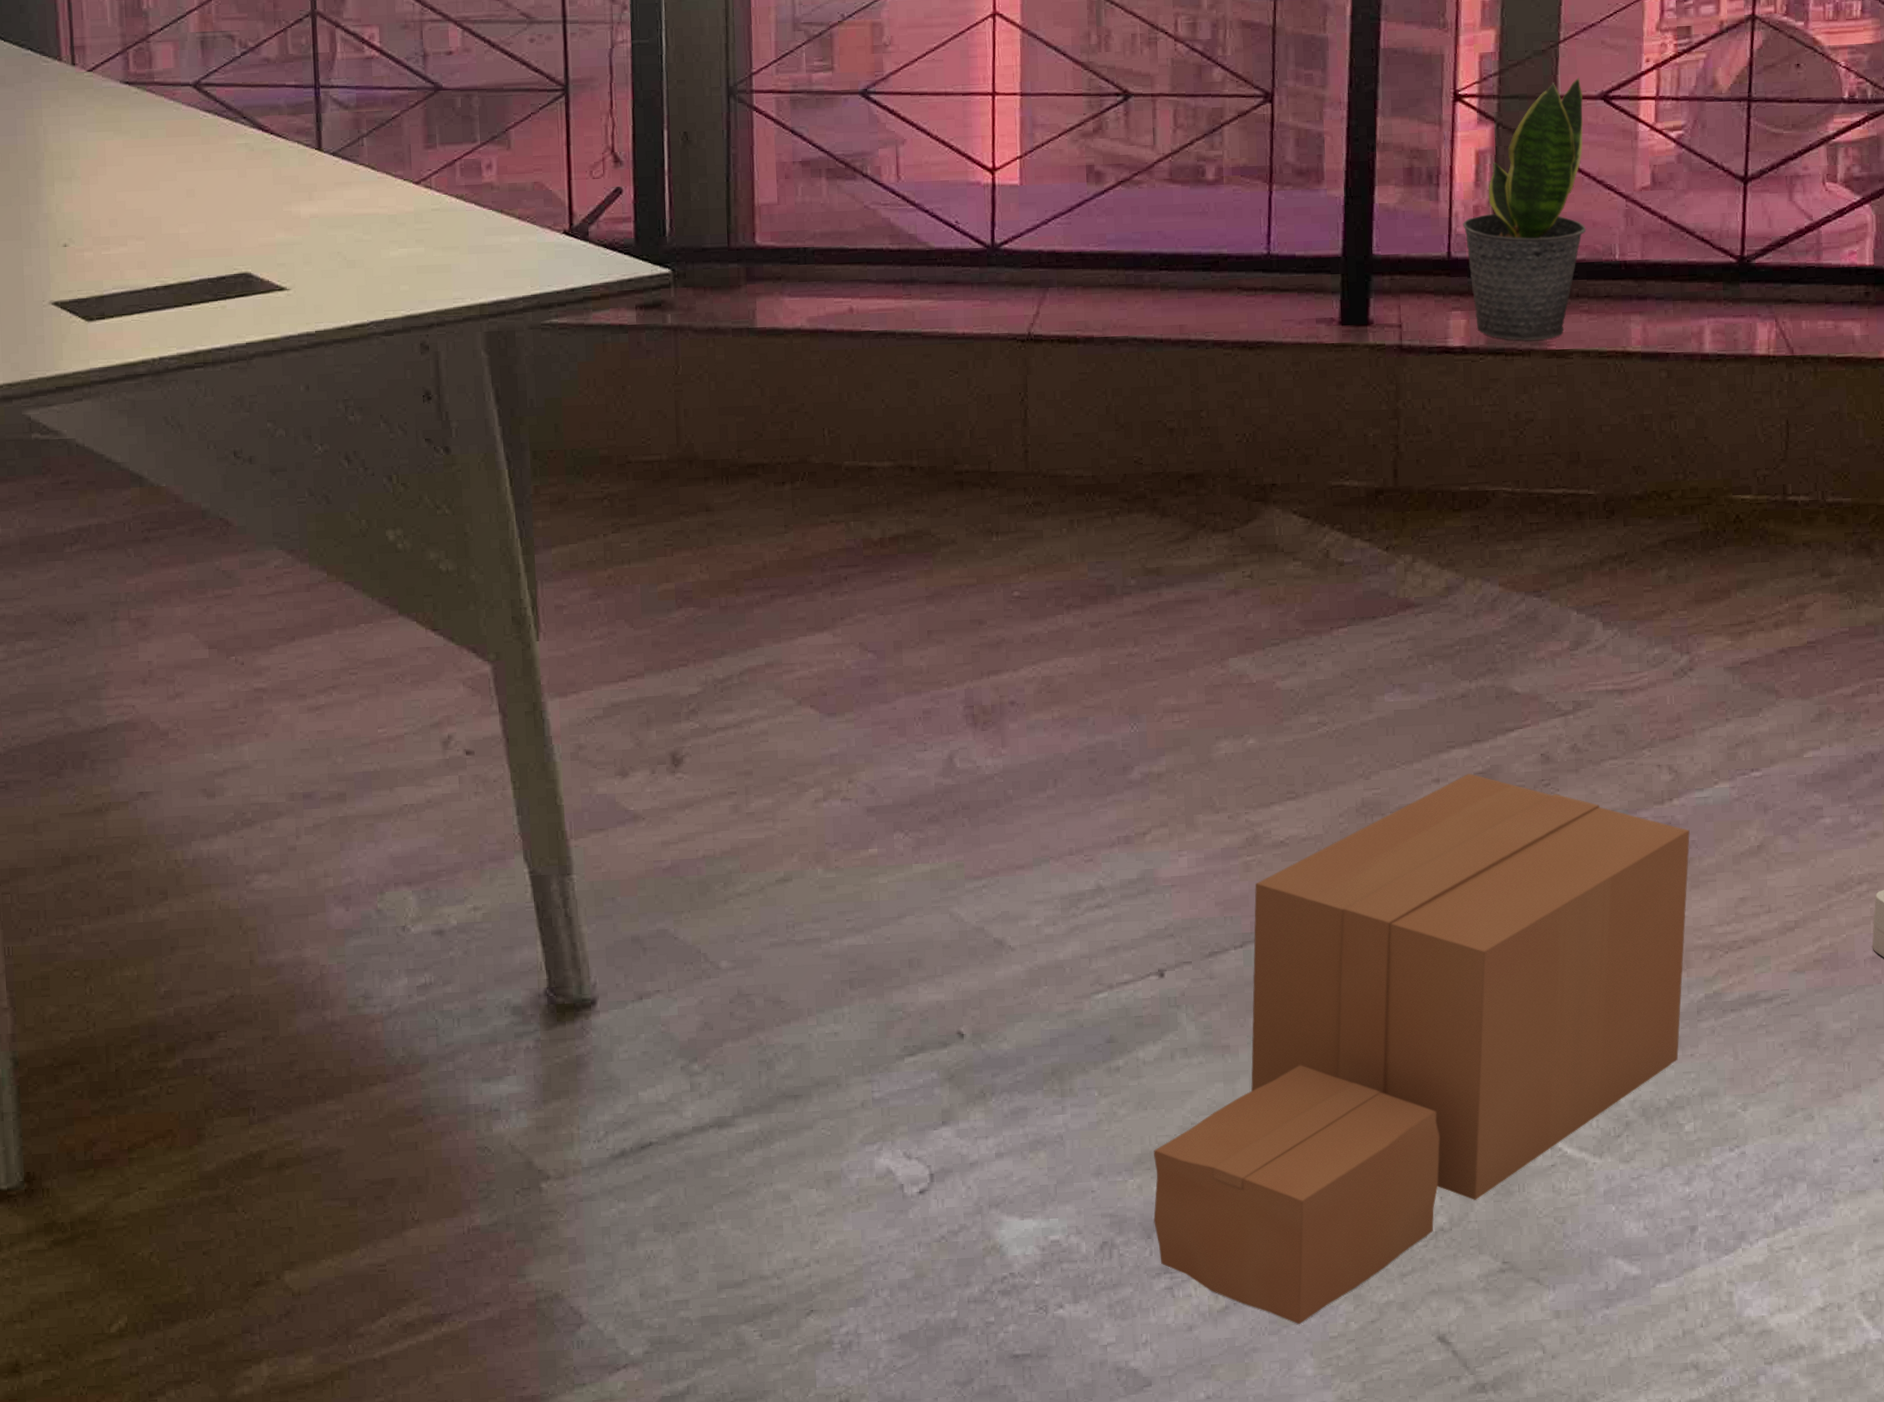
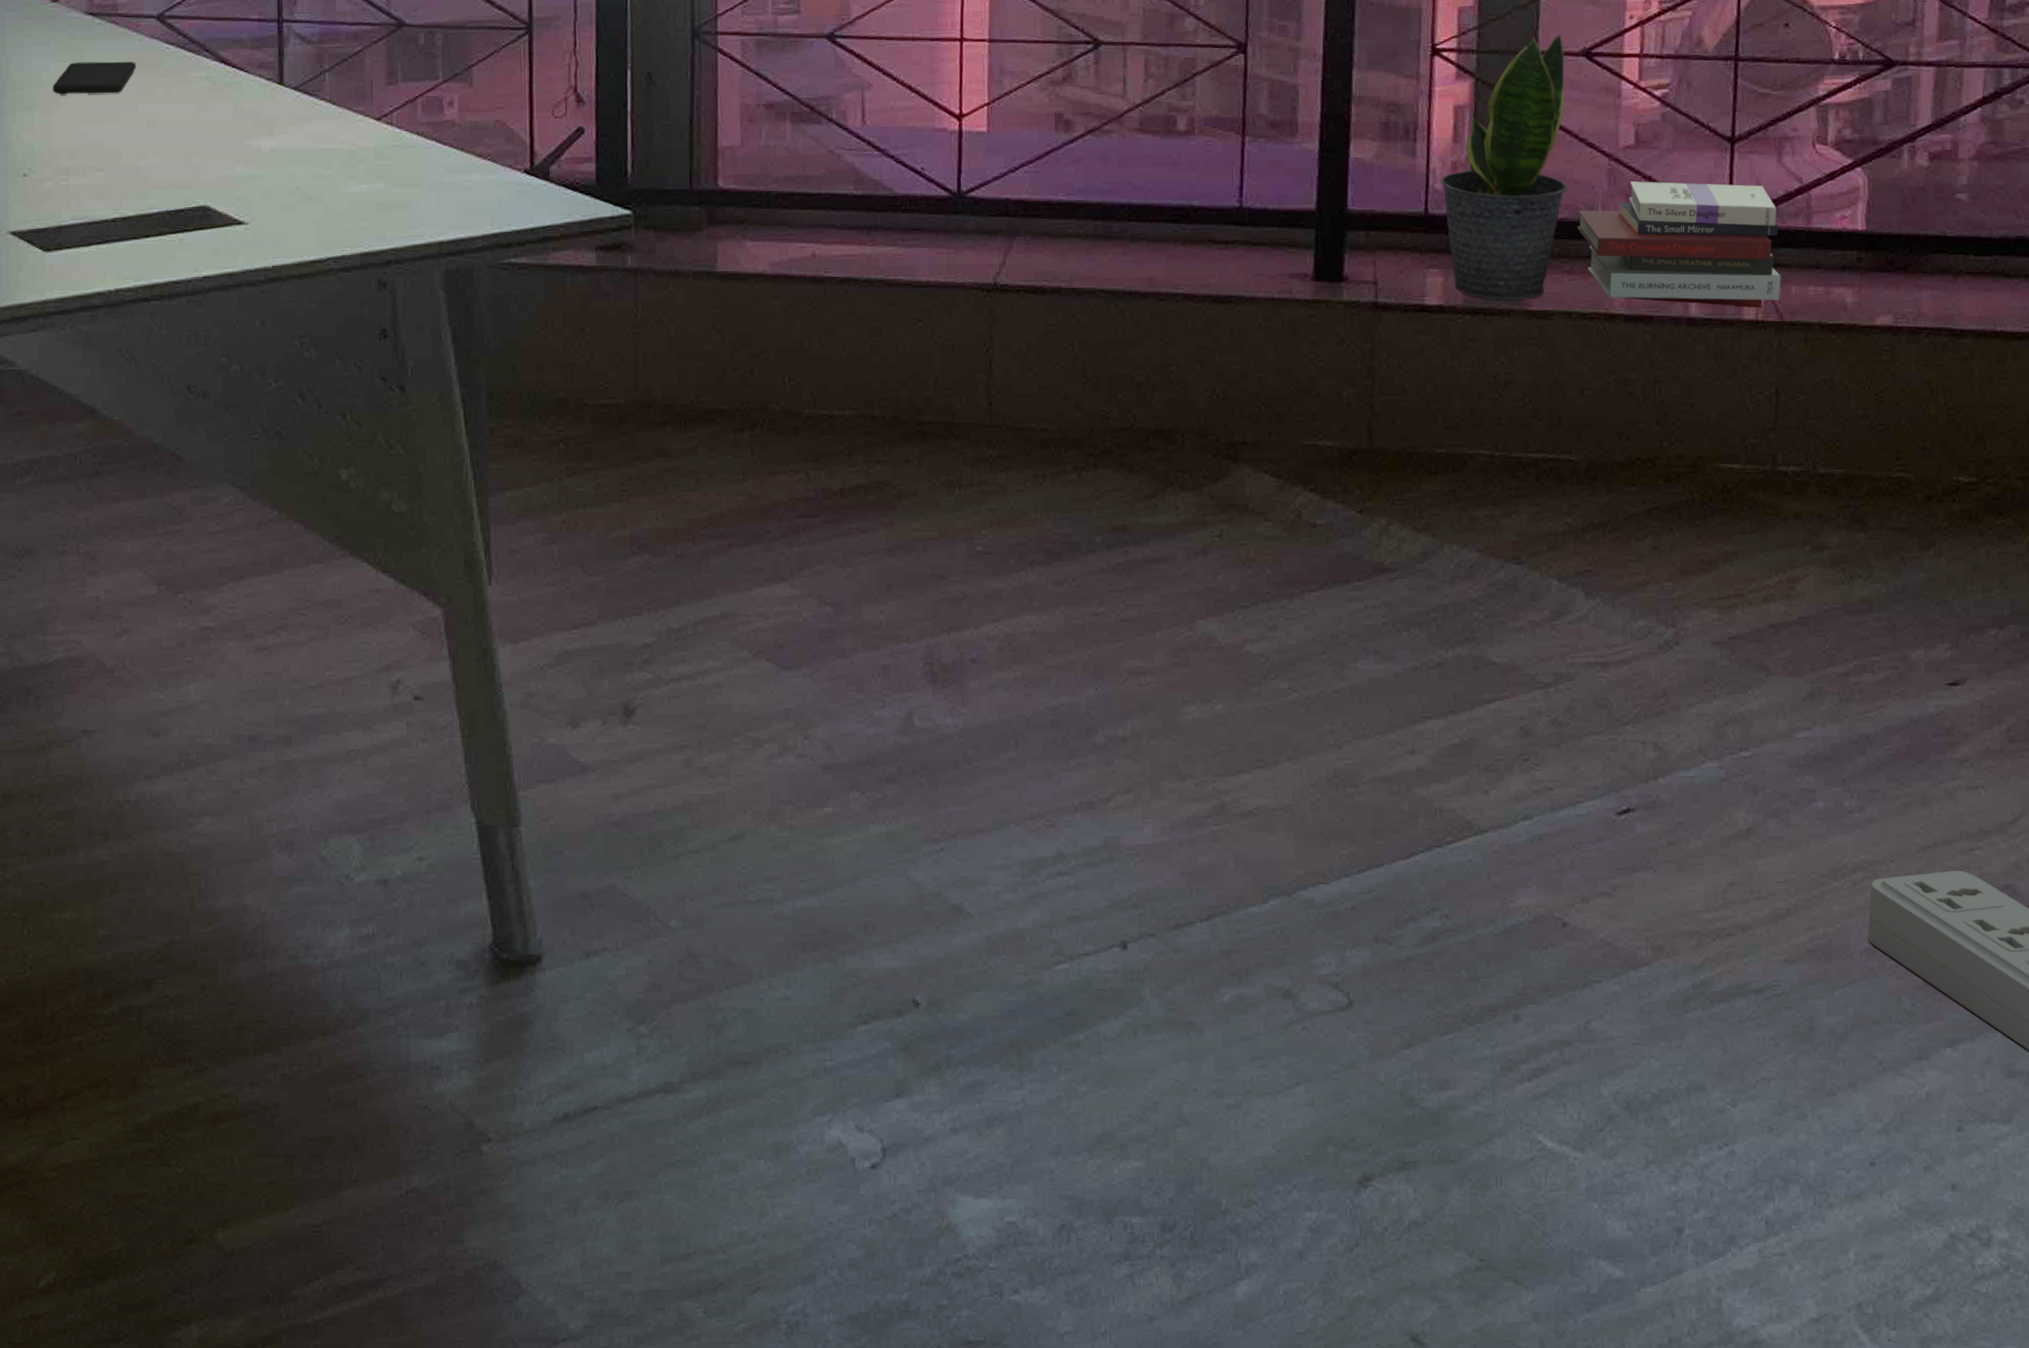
mobile phone: none [90,130,175,164] -> present [52,61,137,94]
cardboard box: present [1153,773,1690,1324] -> none [1114,746,1676,1318]
books: none [1595,221,1792,343] -> present [1576,181,1781,308]

